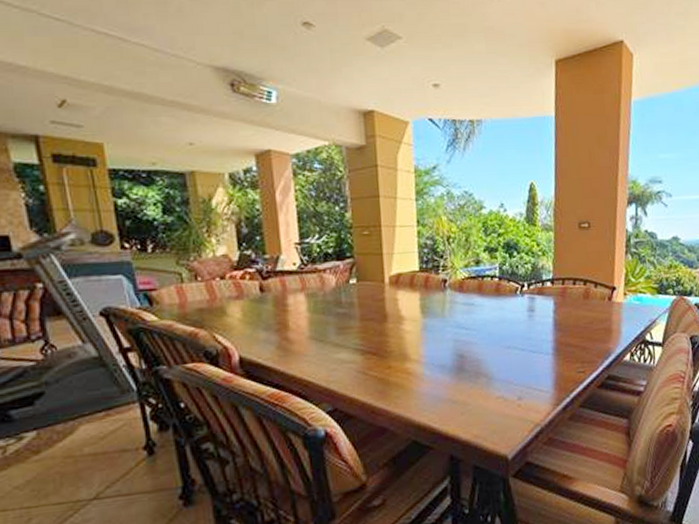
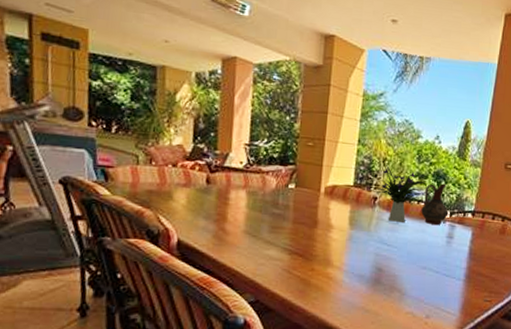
flower arrangement: none [444,243,498,303] -> present [375,165,427,222]
pitcher: none [496,254,525,300] -> present [421,183,448,225]

